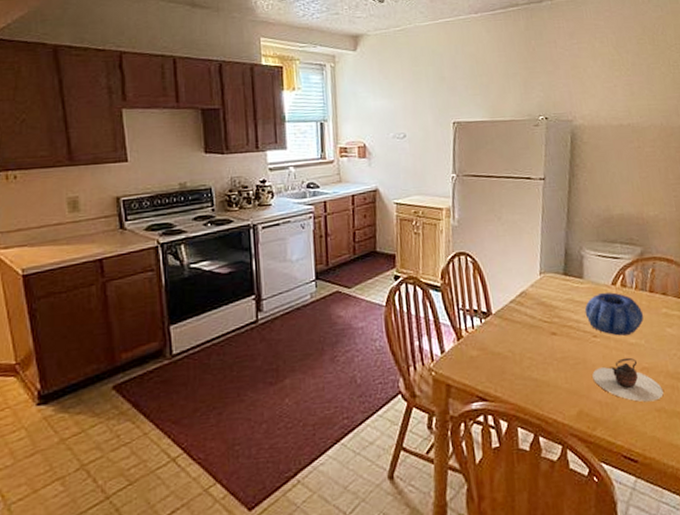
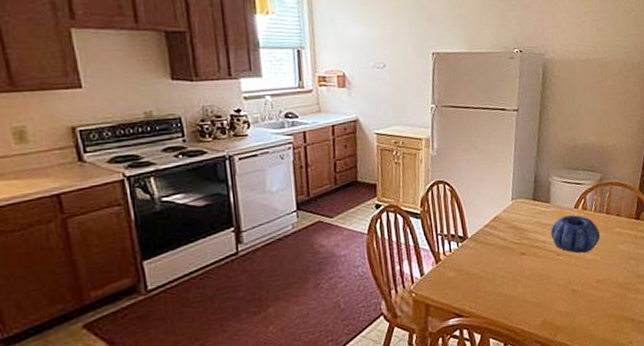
teapot: present [592,357,664,402] -> none [555,271,614,310]

